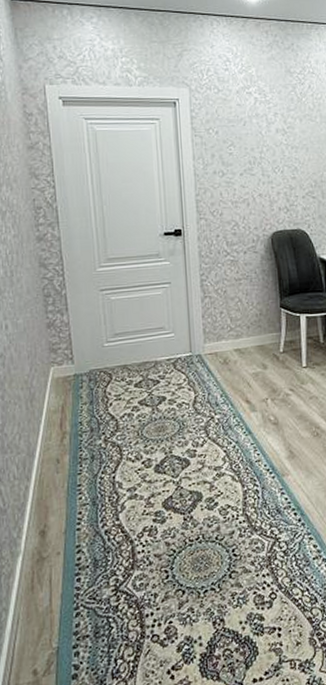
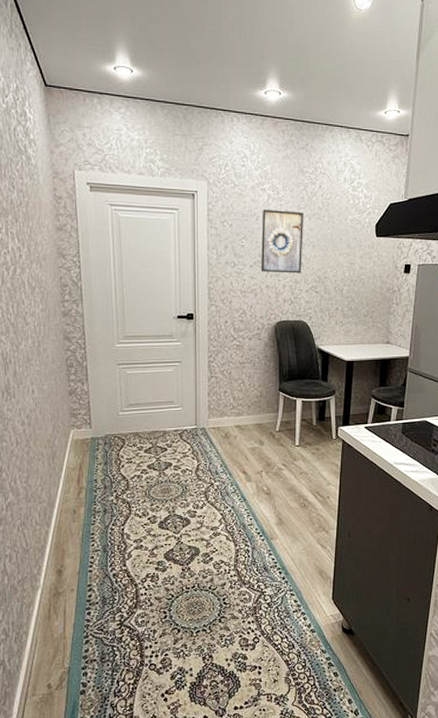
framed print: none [250,113,296,180] -> present [260,209,303,274]

